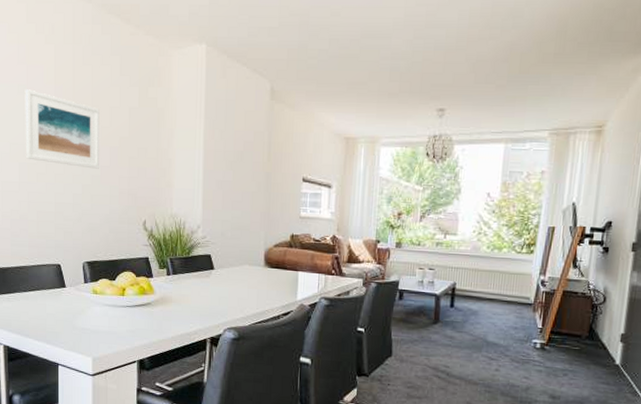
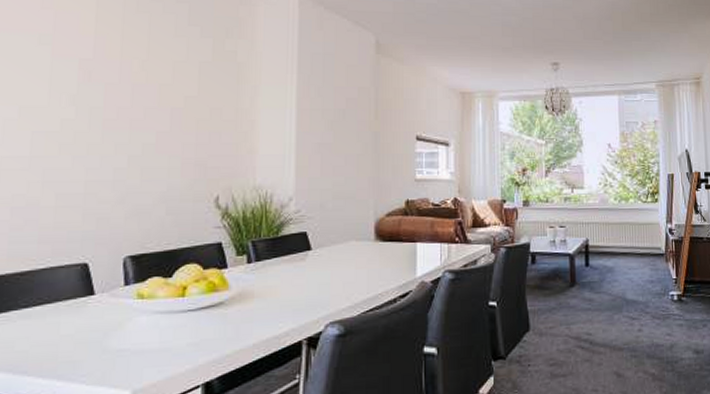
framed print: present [25,89,99,169] -> none [44,40,158,135]

